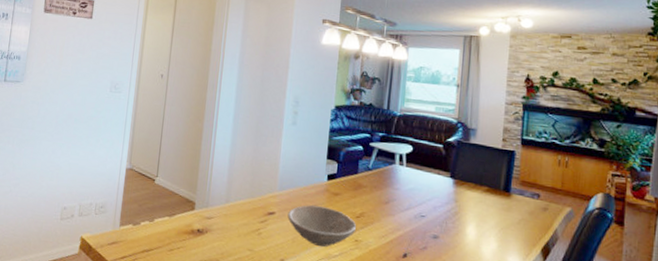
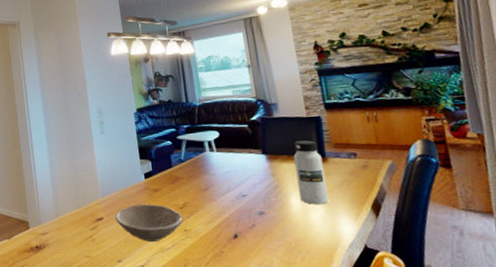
water bottle: none [476,171,507,240] -> present [293,140,329,205]

